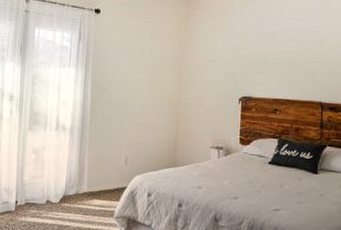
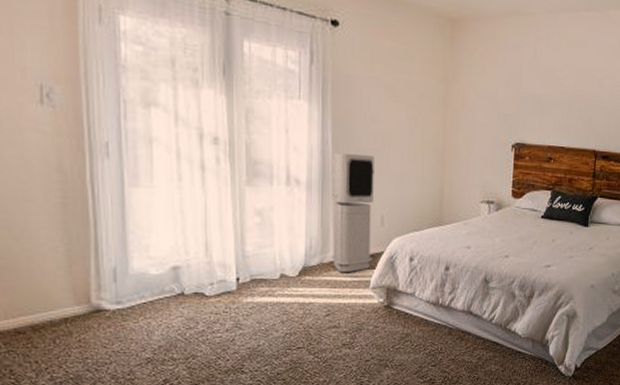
air purifier: none [85,106,122,203] -> present [331,153,375,272]

